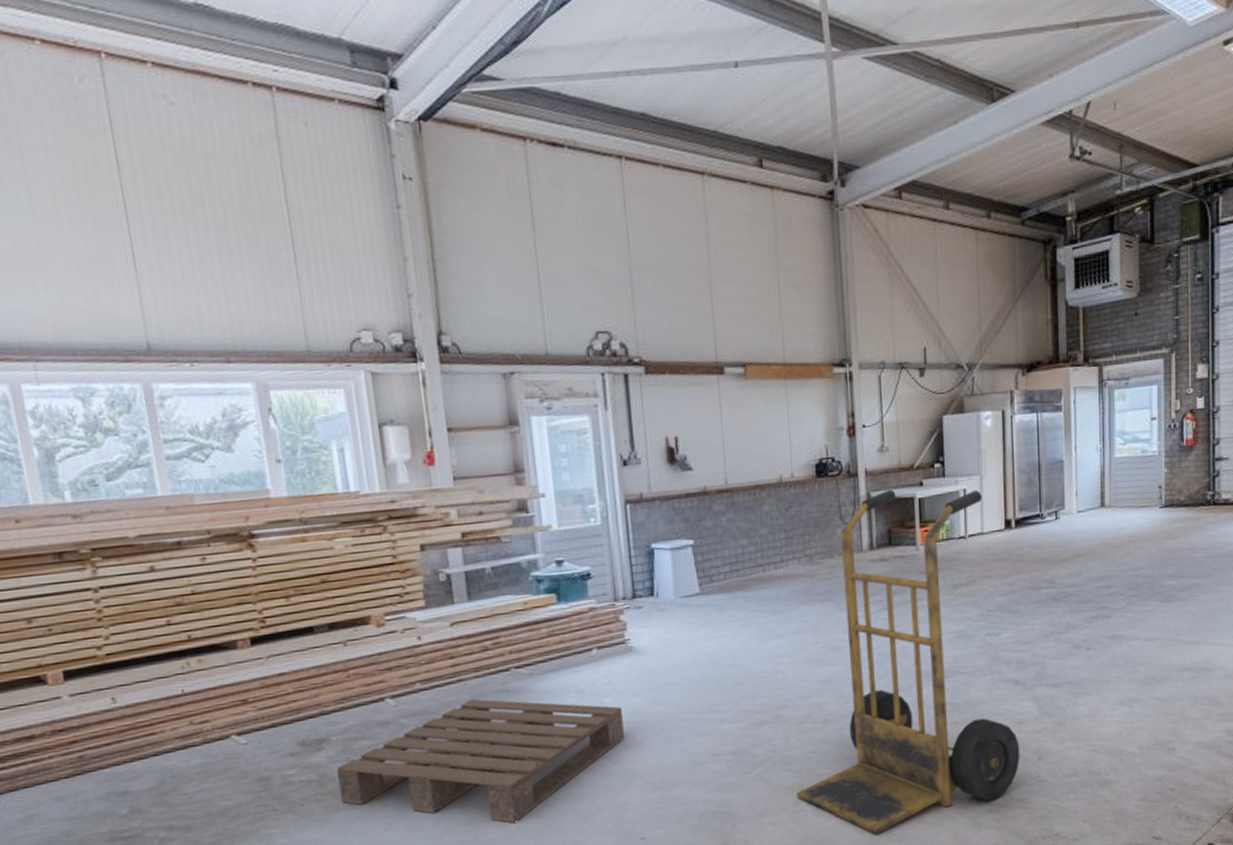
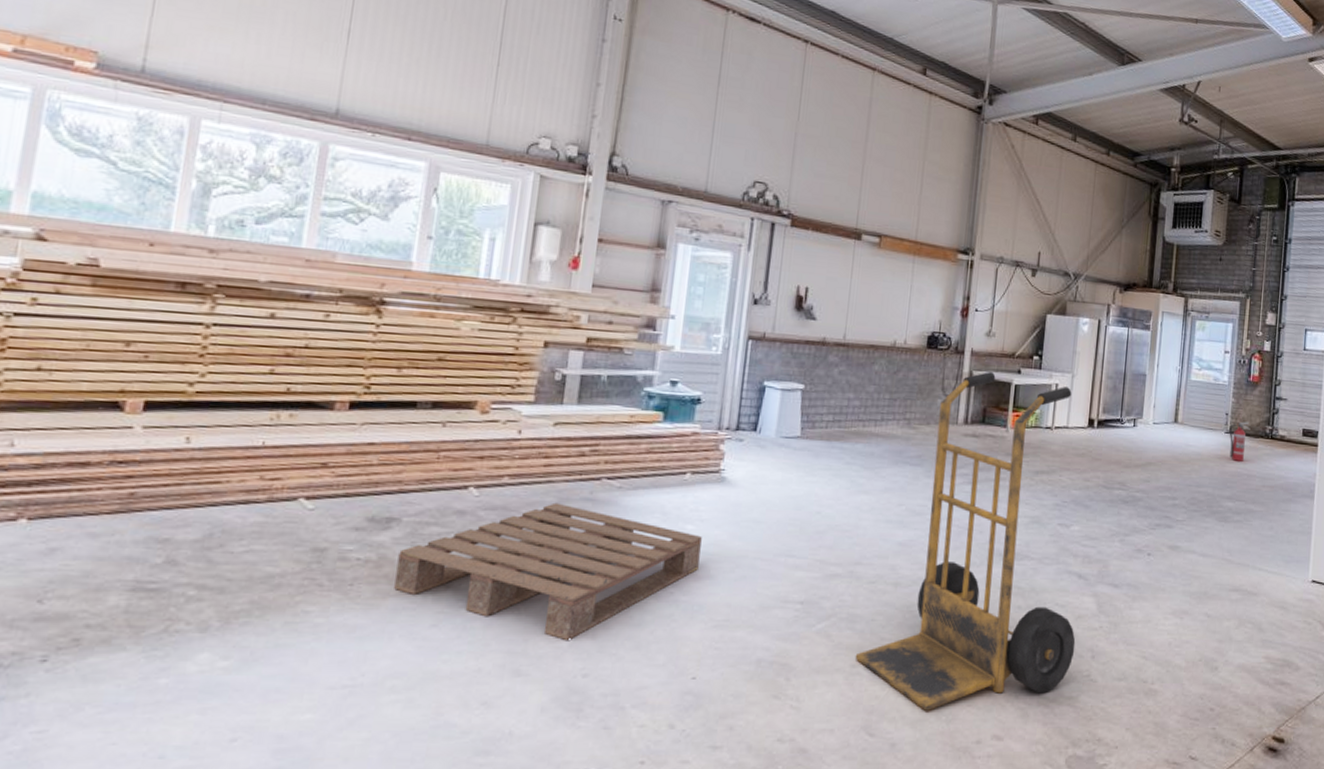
fire extinguisher: none [1164,491,1187,536] -> present [1229,421,1249,461]

